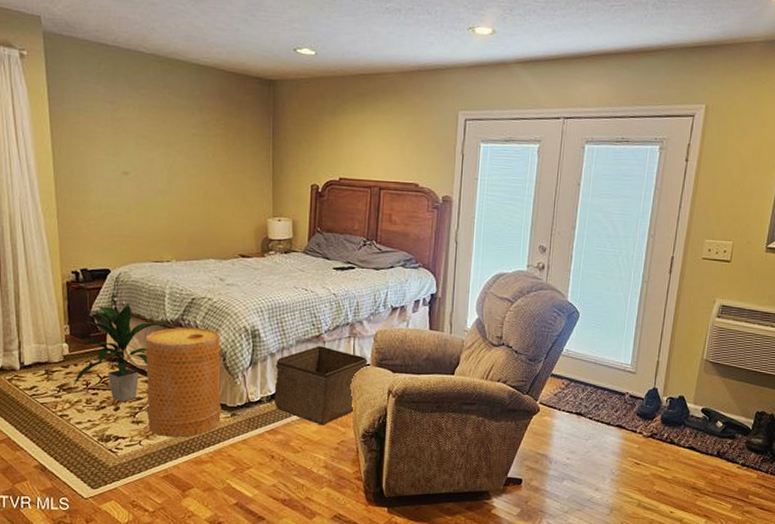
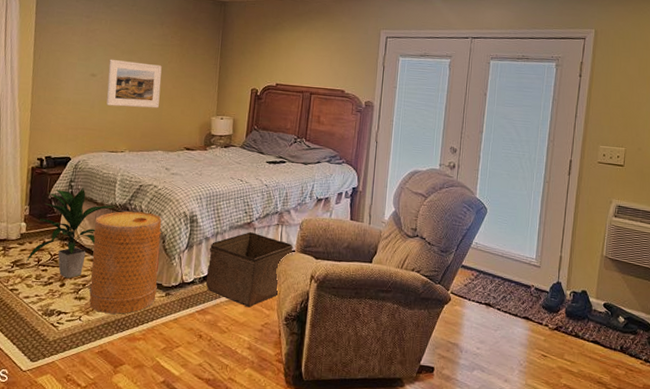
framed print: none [142,153,206,211] -> present [106,59,162,109]

